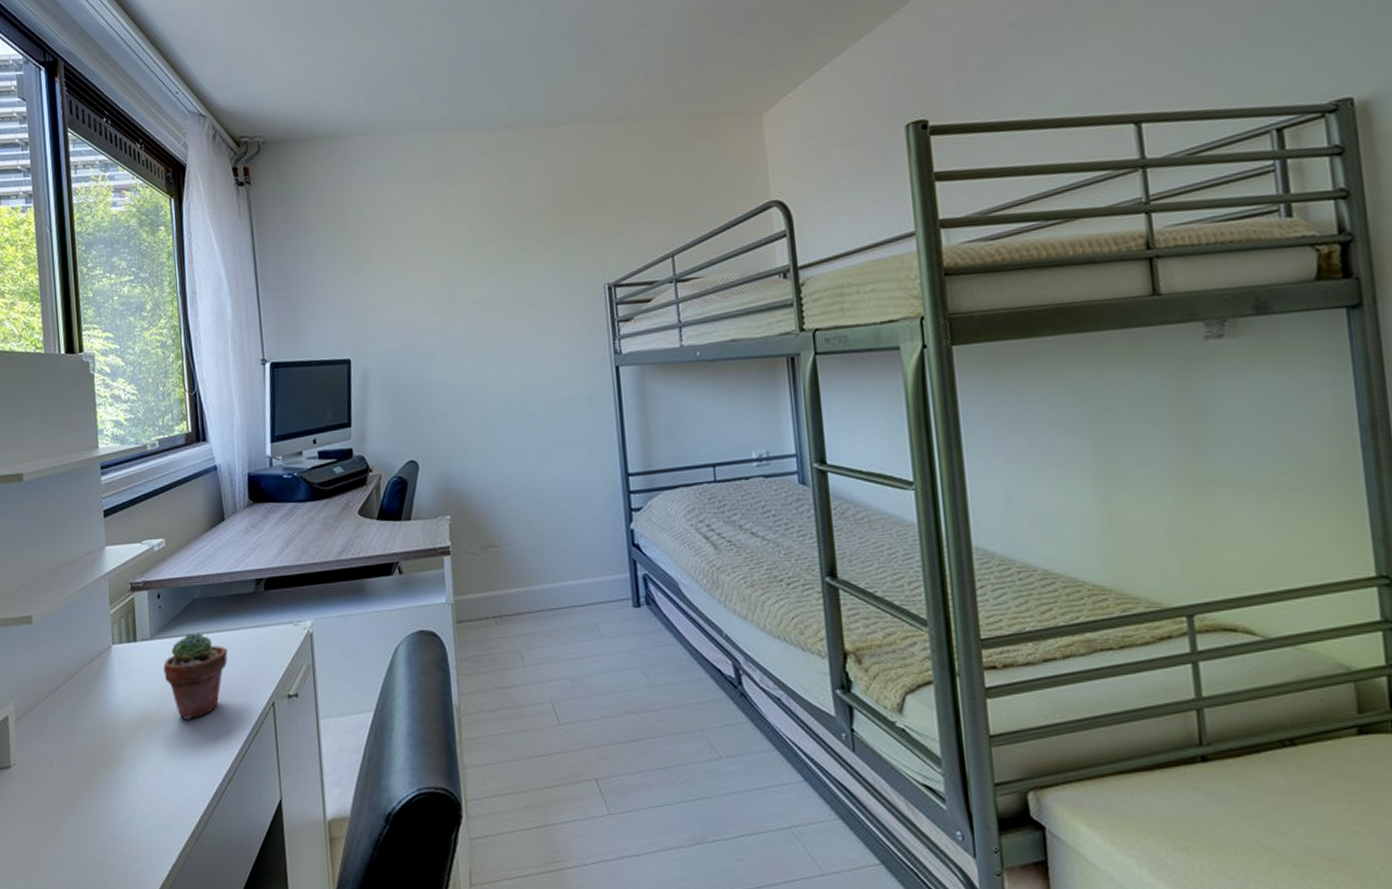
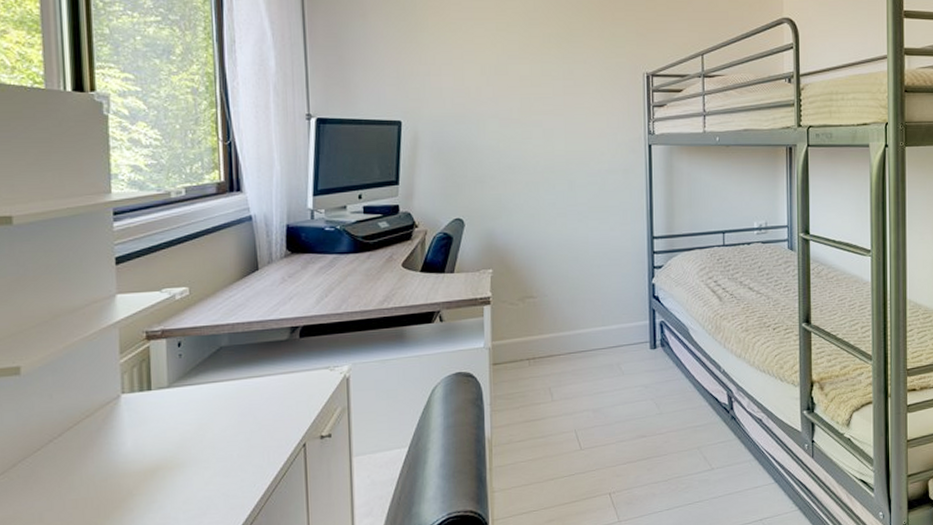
potted succulent: present [163,632,228,720] -> none [182,379,257,465]

